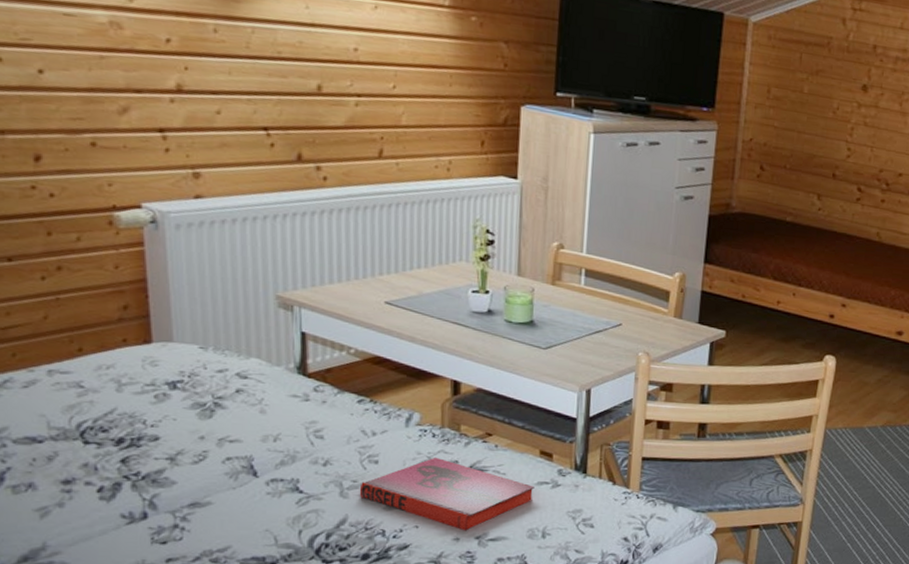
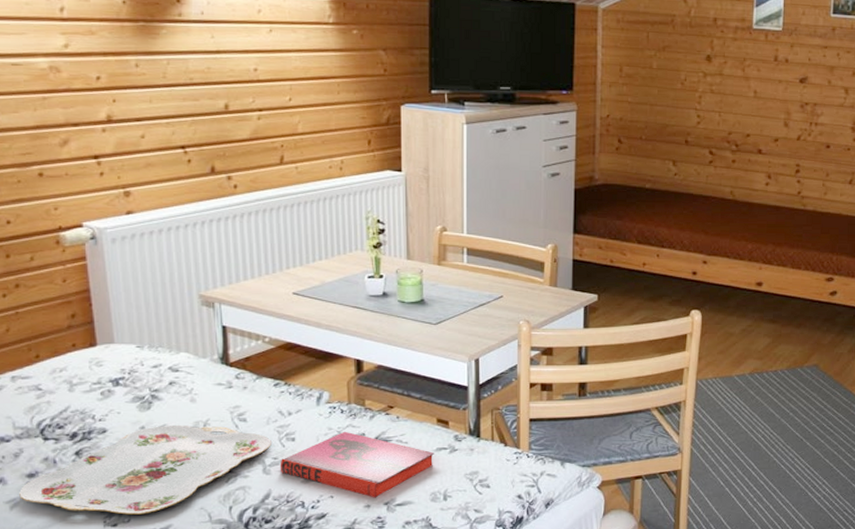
serving tray: none [52,437,351,533] -> present [19,424,271,515]

